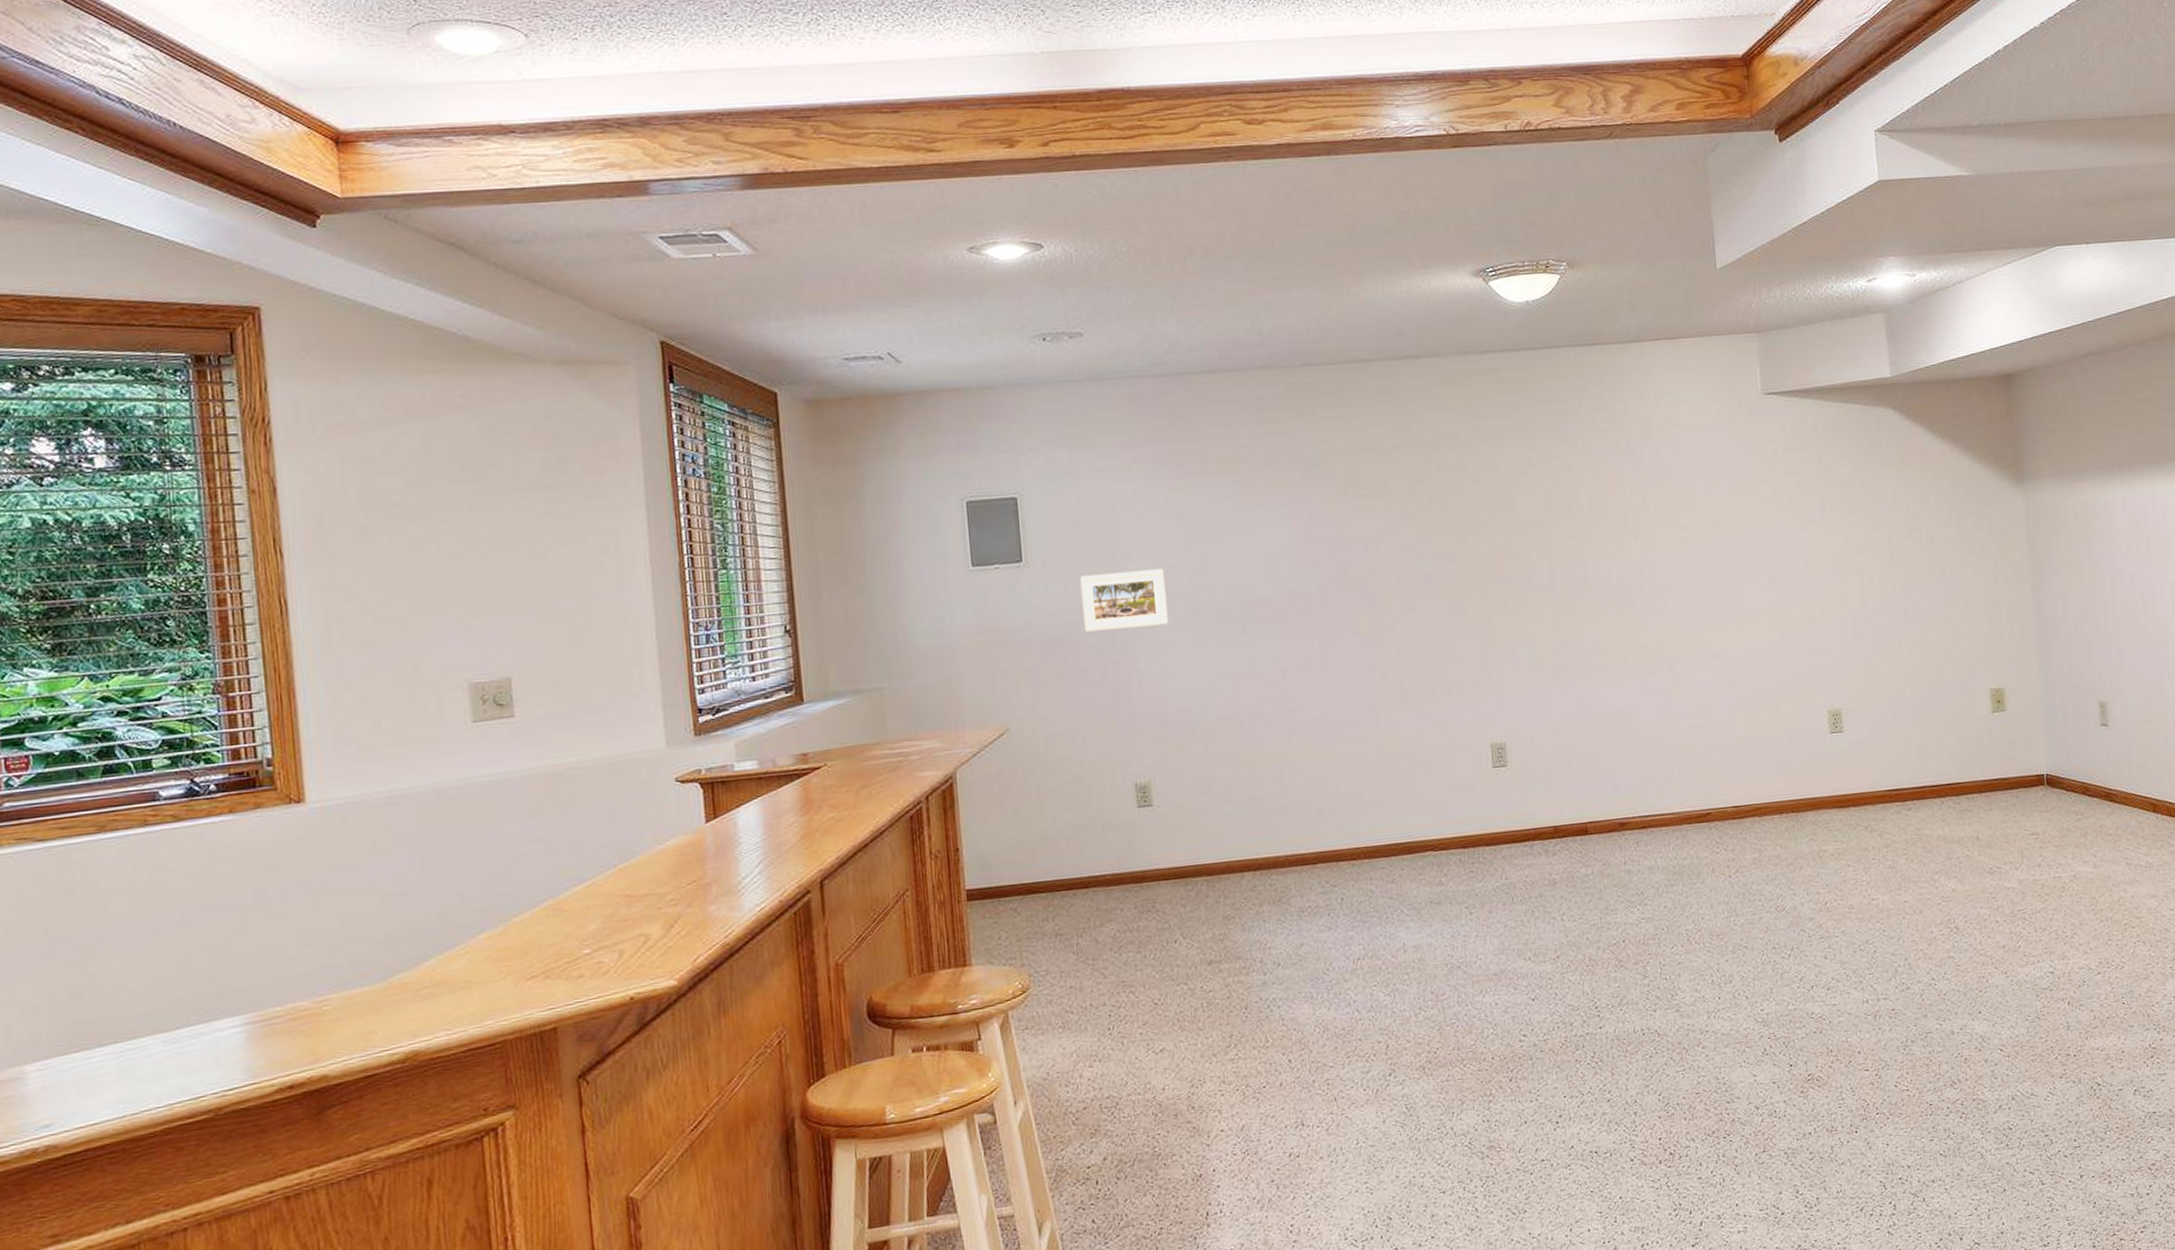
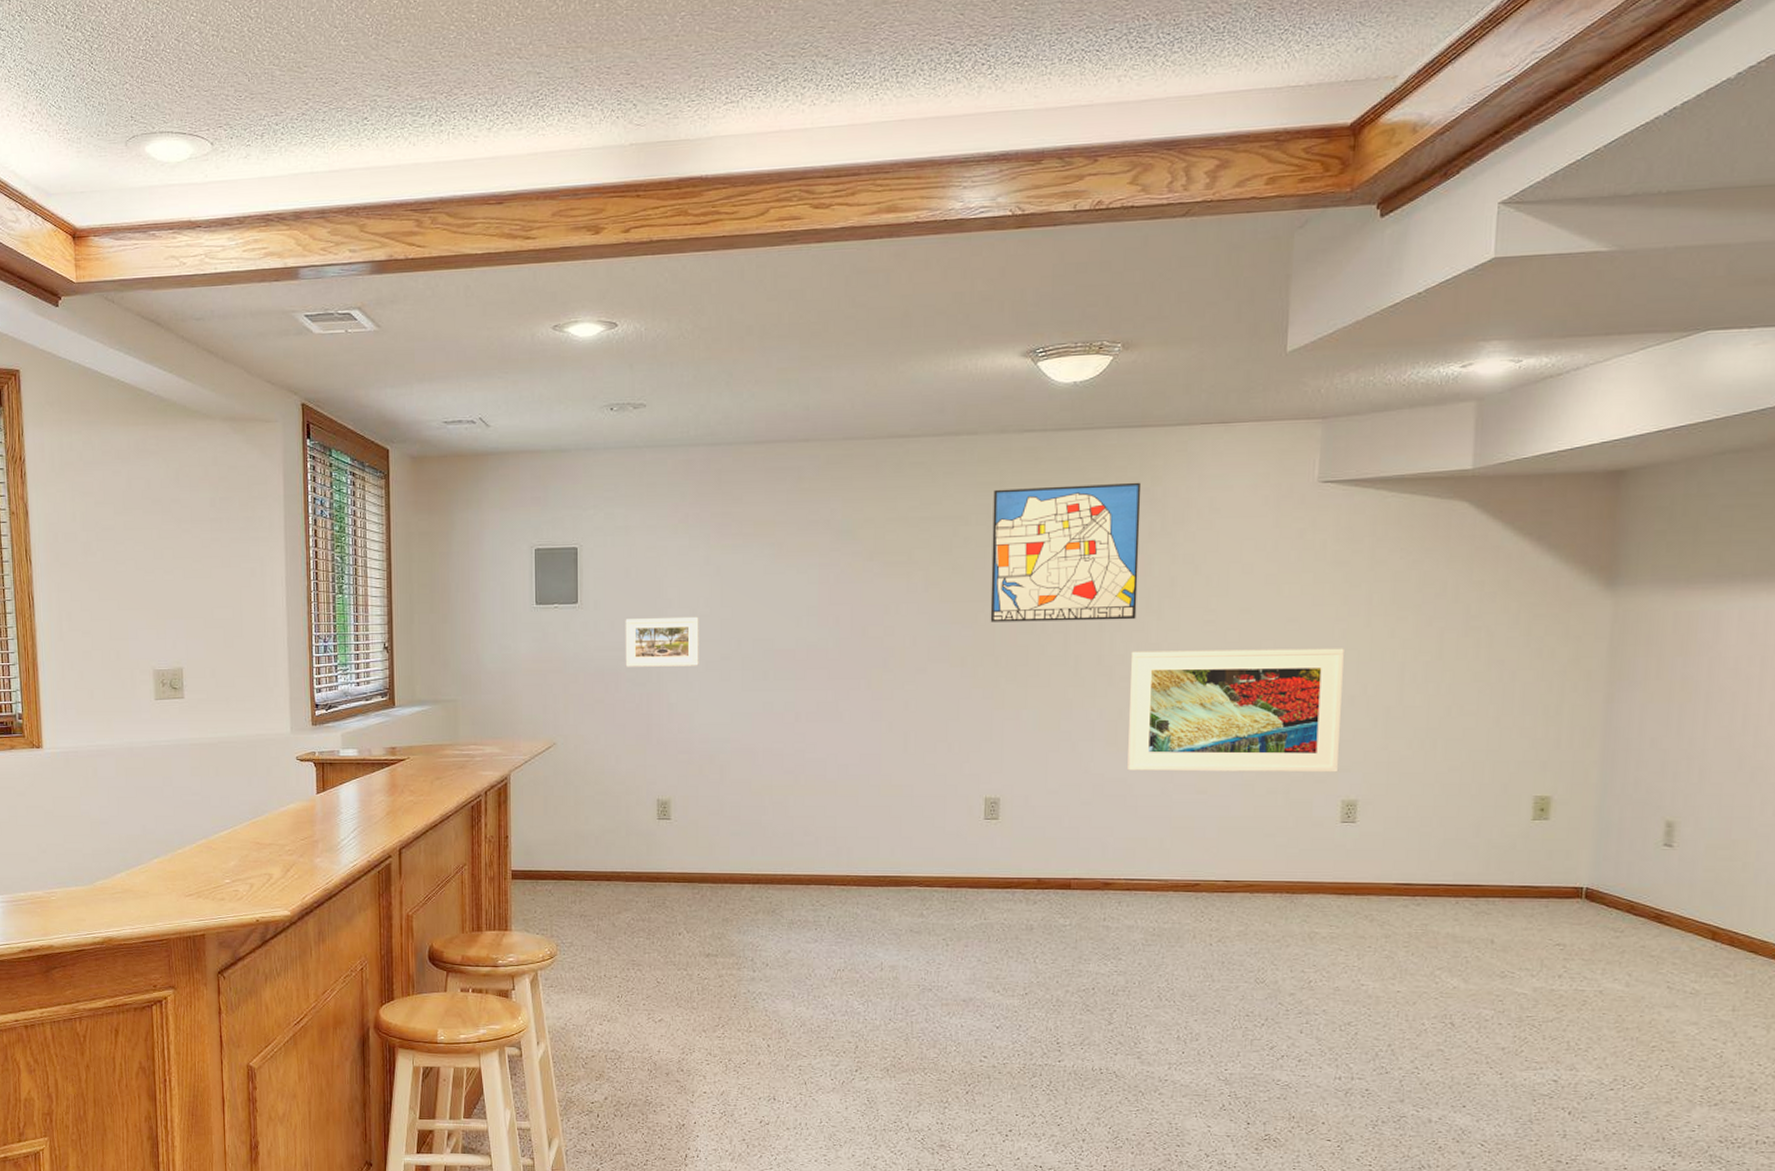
wall art: none [1461,400,1615,554] -> present [990,482,1142,622]
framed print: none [1614,557,1821,700] -> present [1127,648,1344,773]

